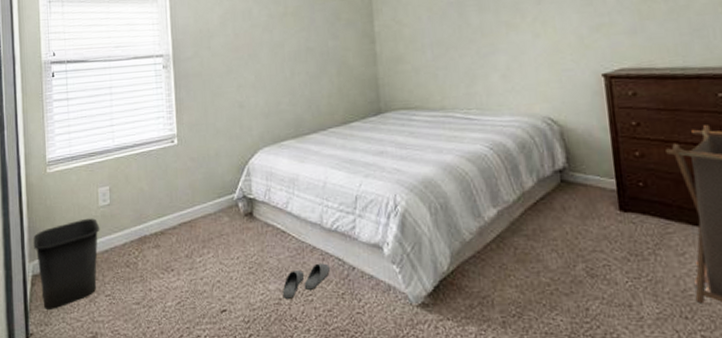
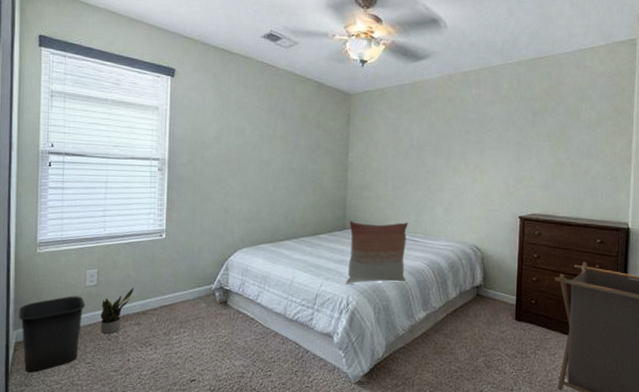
potted plant: none [116,204,149,261] -> present [100,288,134,335]
slippers: present [282,263,330,299] -> none [246,346,288,373]
pillow: none [385,97,465,181] -> present [346,220,408,285]

